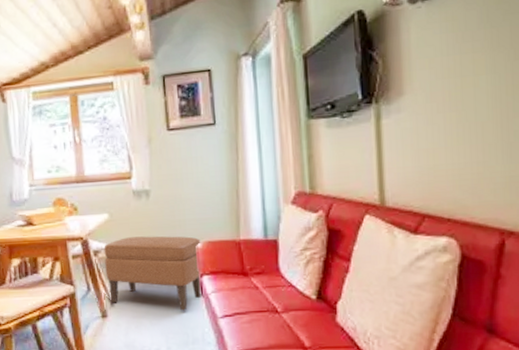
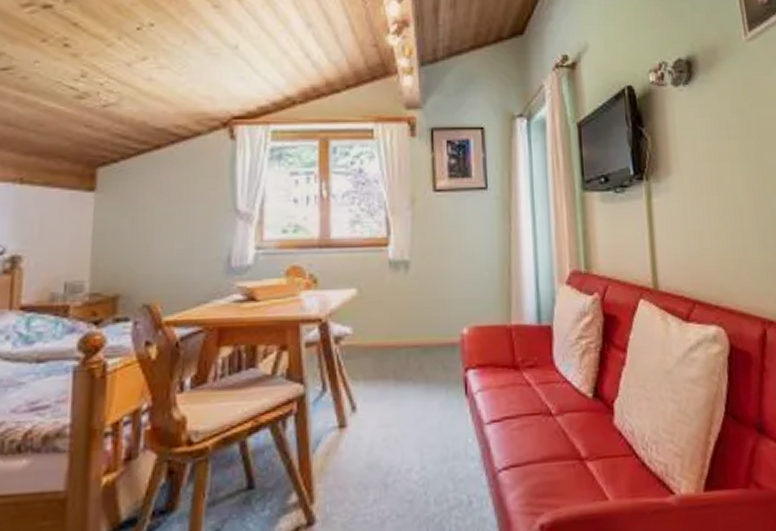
ottoman: present [104,236,202,311] -> none [348,318,467,416]

